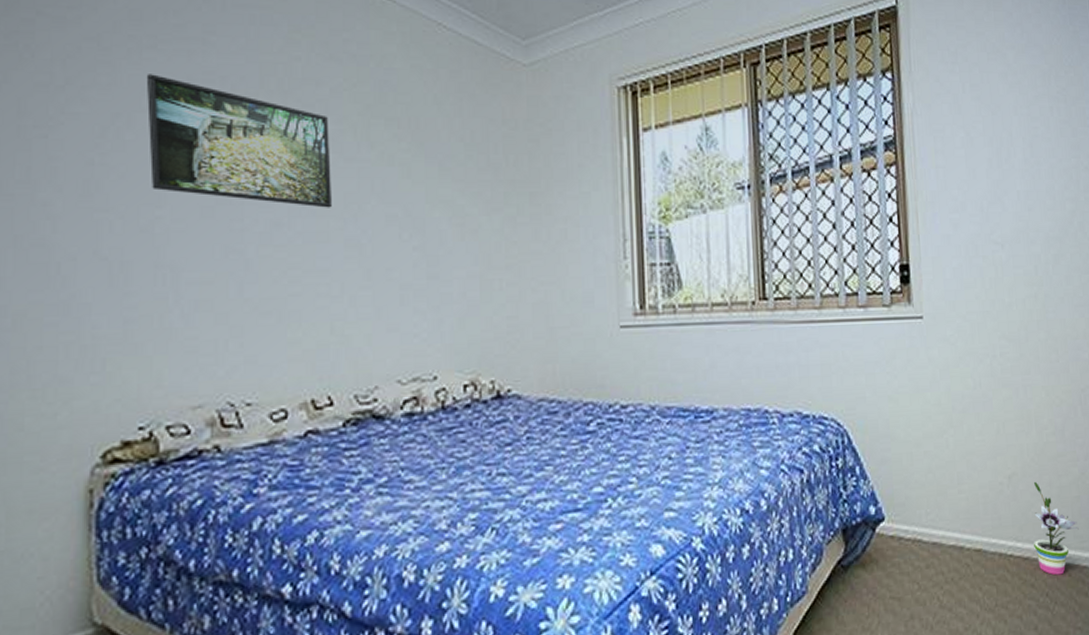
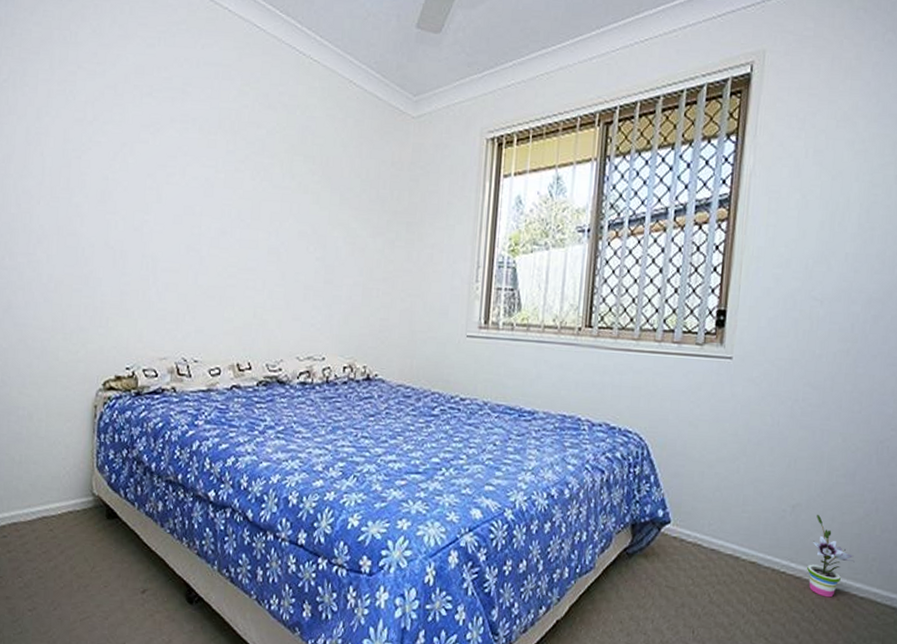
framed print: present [146,74,331,208] -> none [143,115,264,223]

